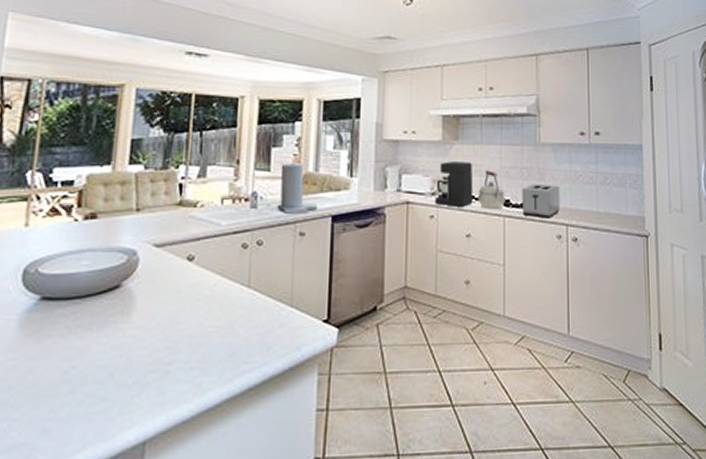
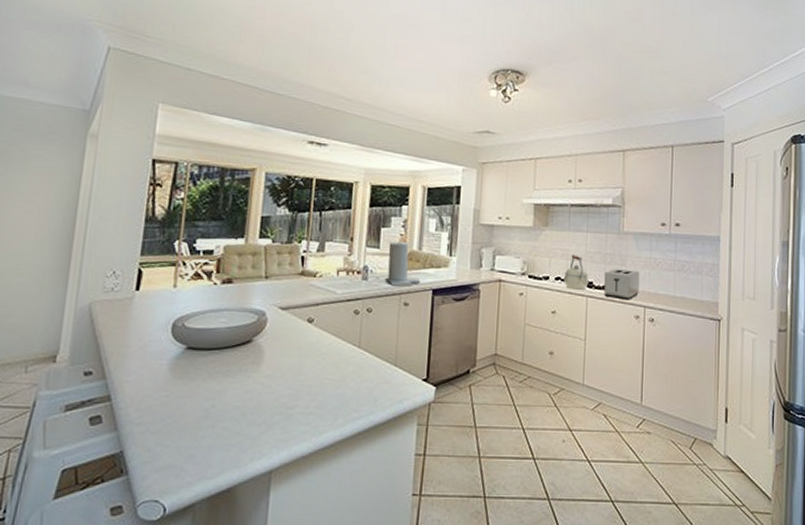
coffee maker: present [434,161,473,207] -> none [524,245,560,287]

